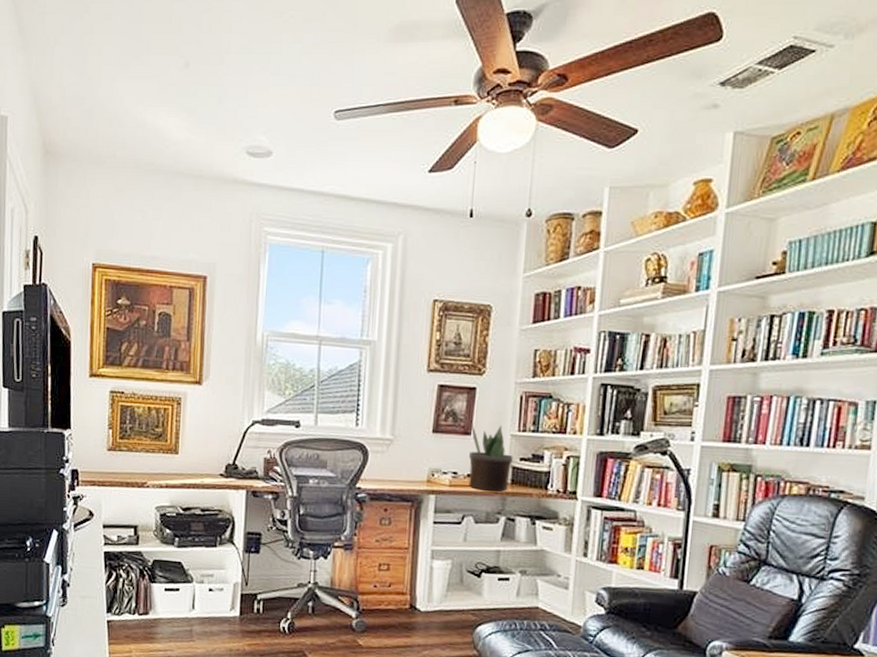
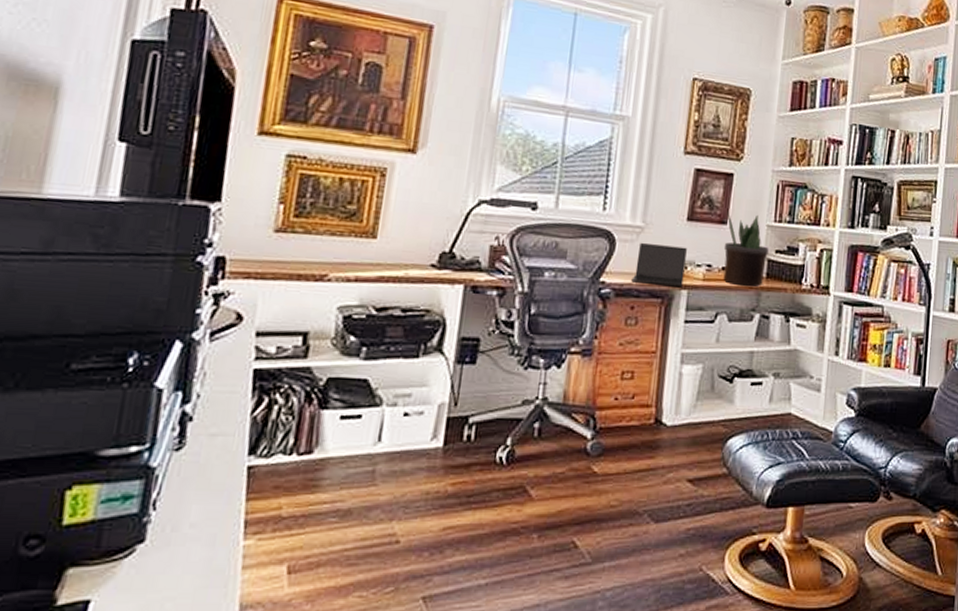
laptop: none [384,454,433,493] -> present [631,243,687,288]

